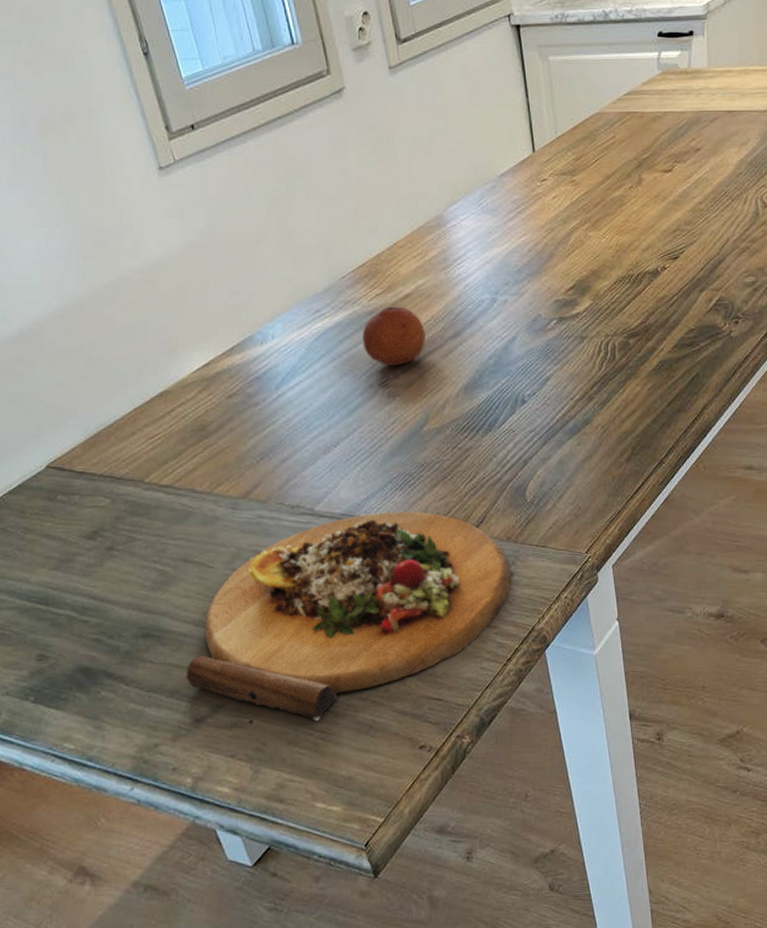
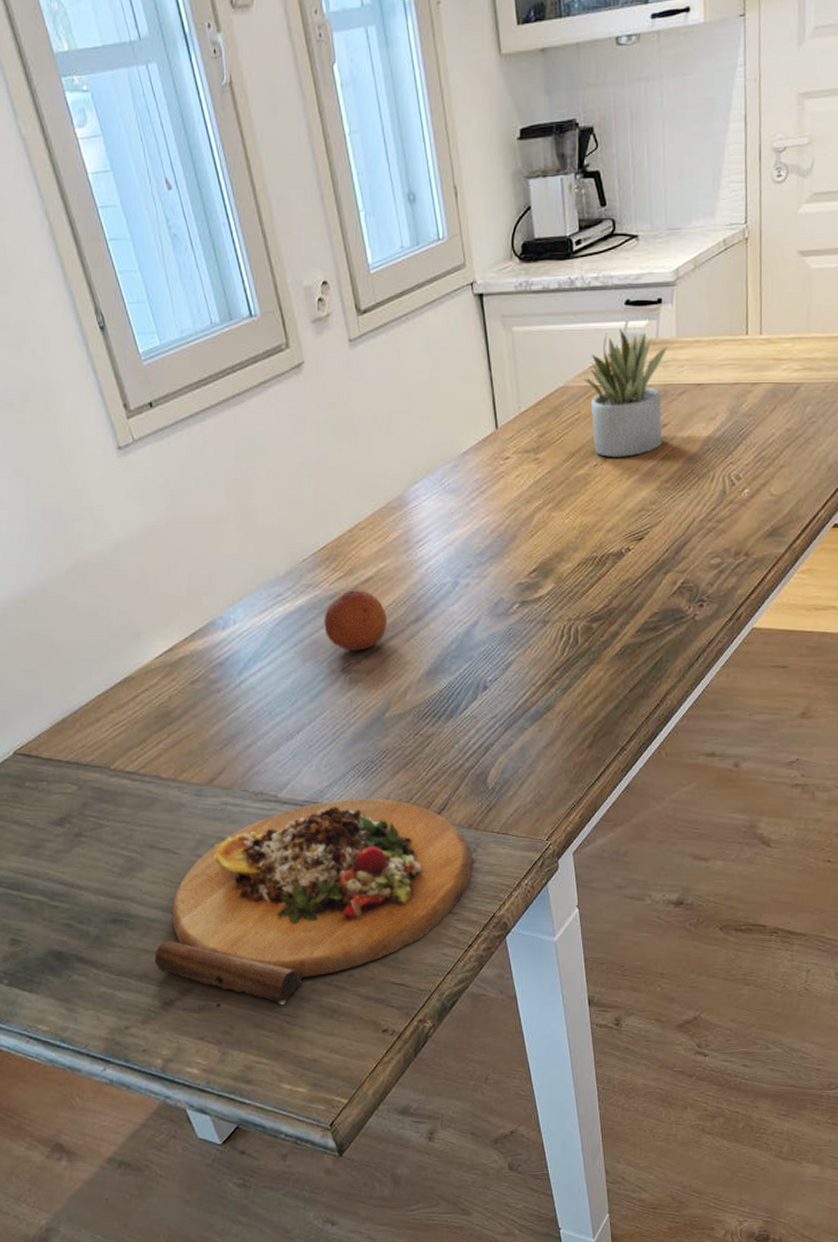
succulent plant: none [618,57,700,180] -> present [583,327,668,457]

